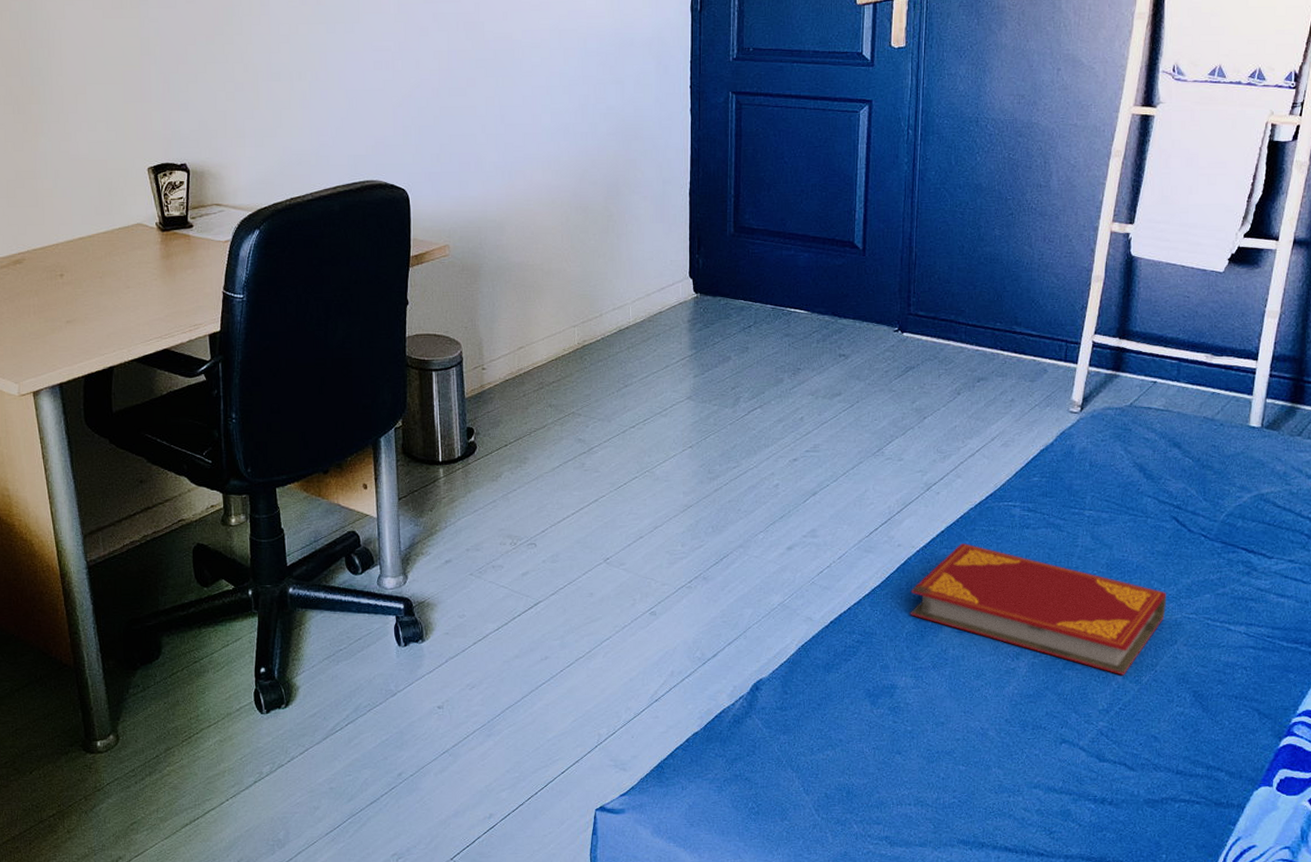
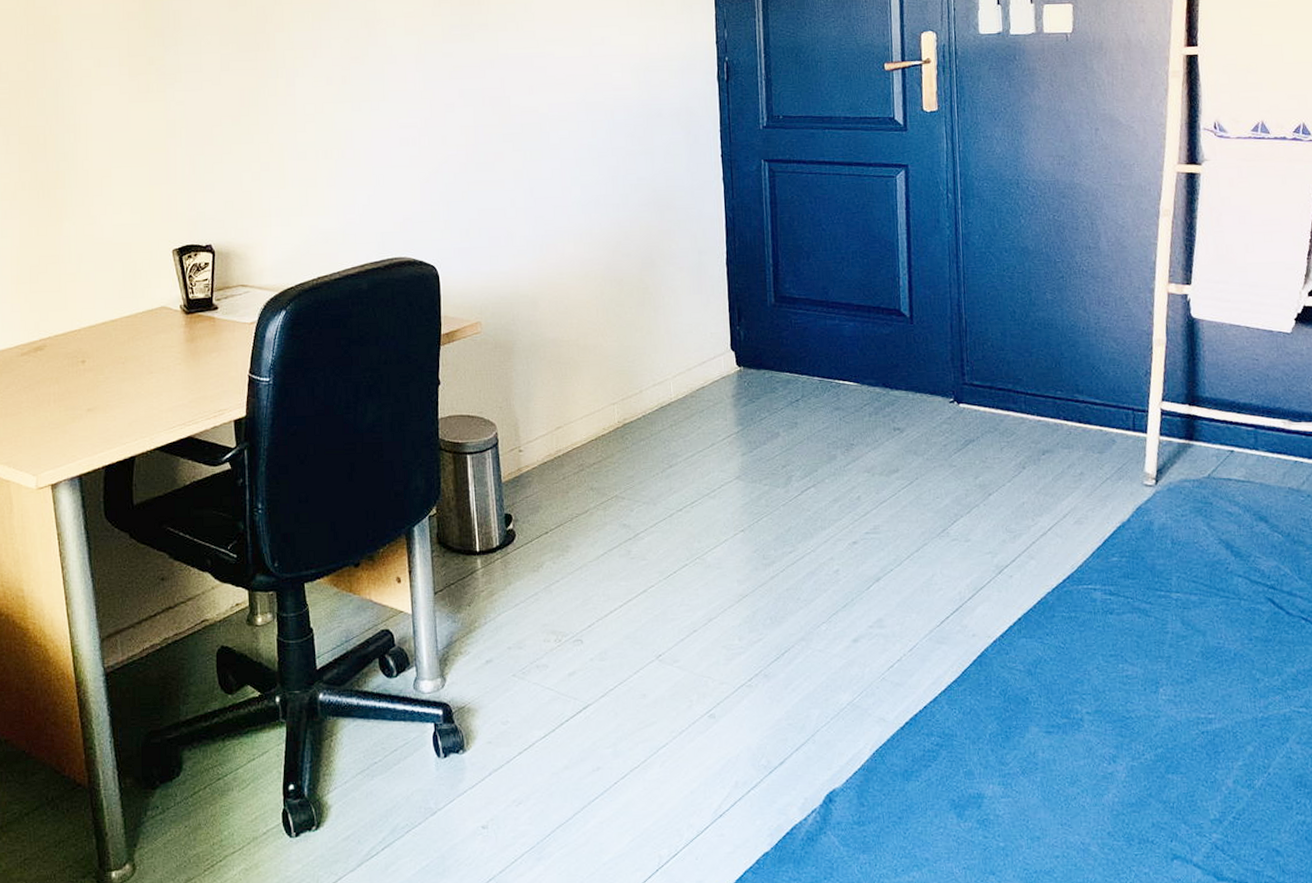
hardback book: present [910,543,1166,675] -> none [991,632,1272,779]

